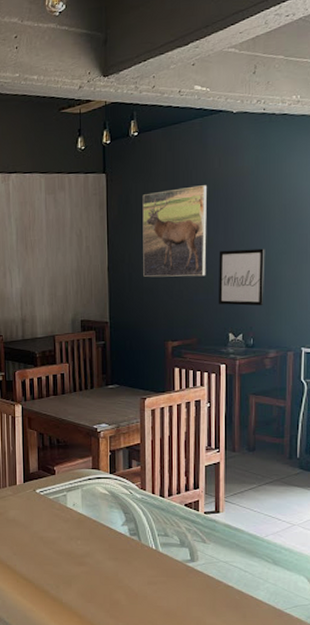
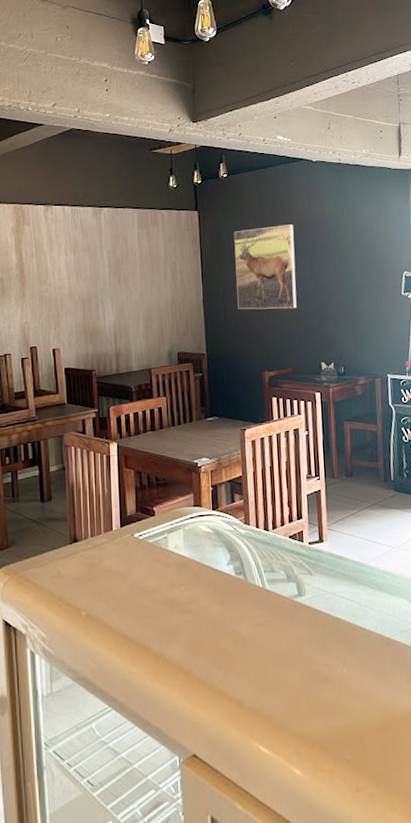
wall art: present [218,248,265,306] -> none [307,283,351,336]

